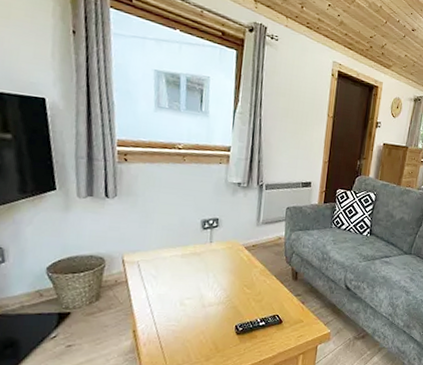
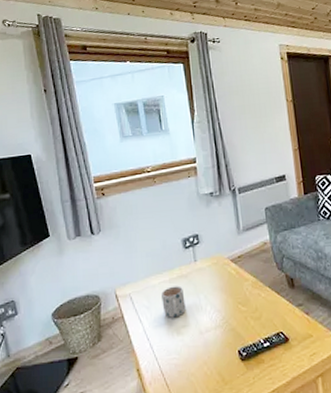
mug: none [170,261,195,290] -> present [161,285,186,318]

